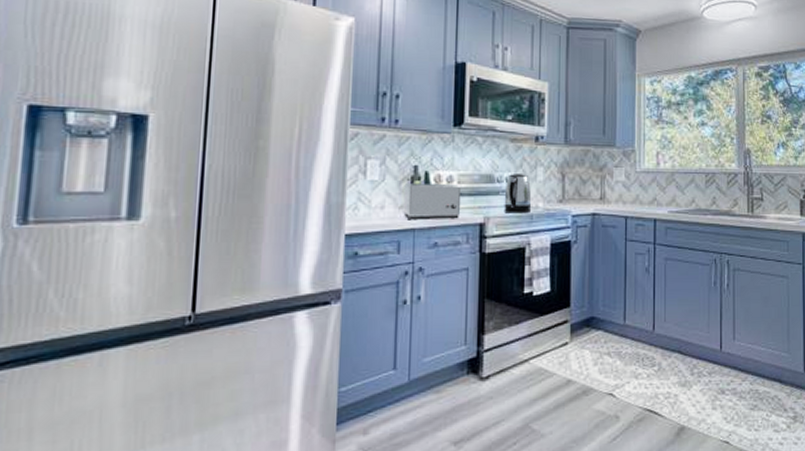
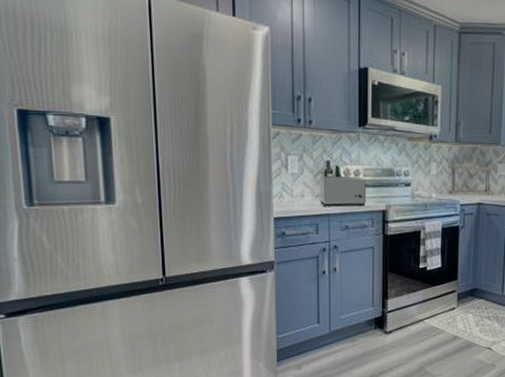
kettle: present [504,174,532,214] -> none [402,168,426,203]

